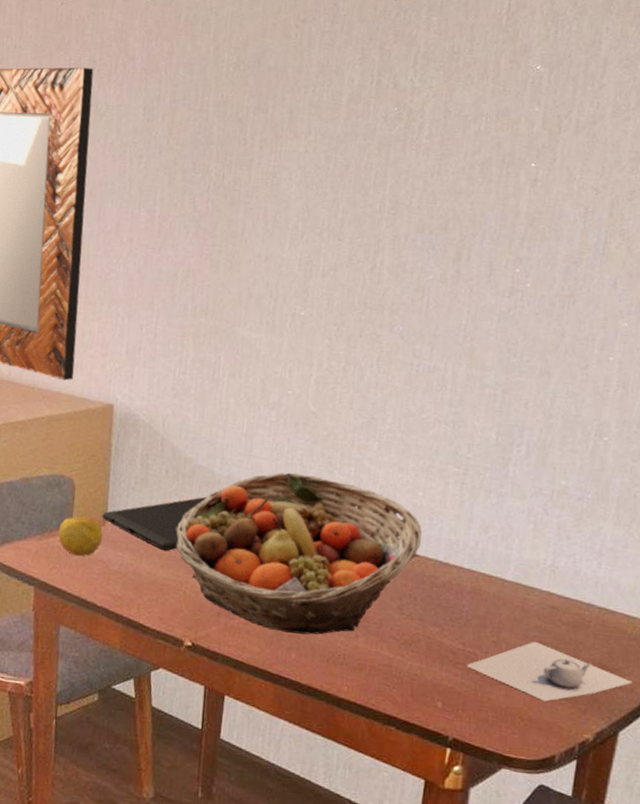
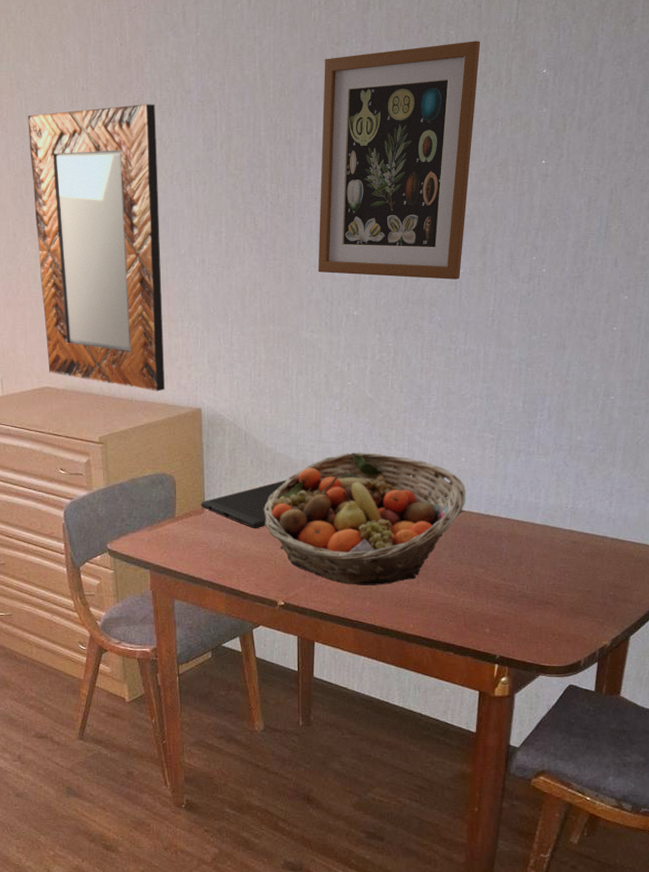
apple: present [58,517,103,556] -> none [166,507,203,541]
wall art: none [262,29,466,287] -> present [318,41,481,280]
teapot: present [467,641,633,702] -> none [508,571,640,619]

